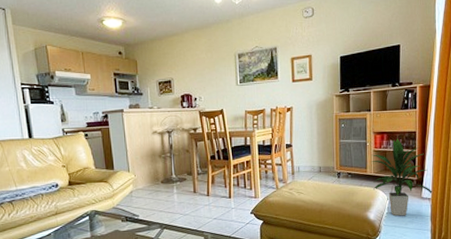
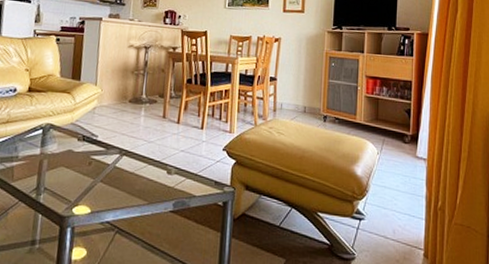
indoor plant: present [371,138,434,216] -> none [361,86,430,176]

